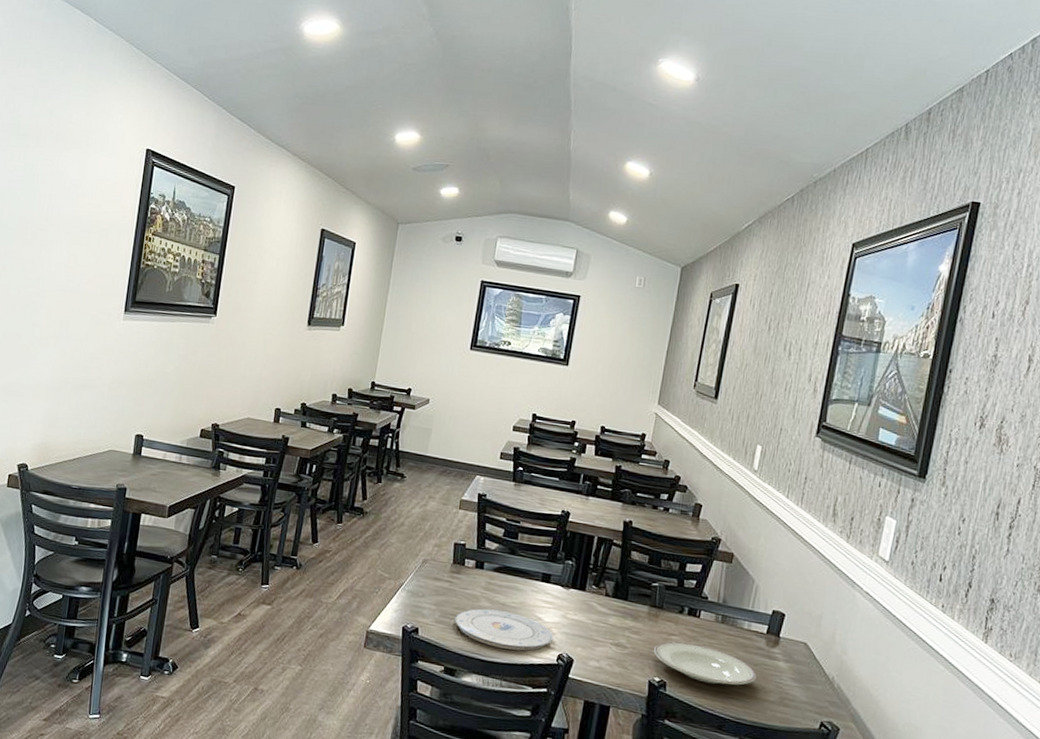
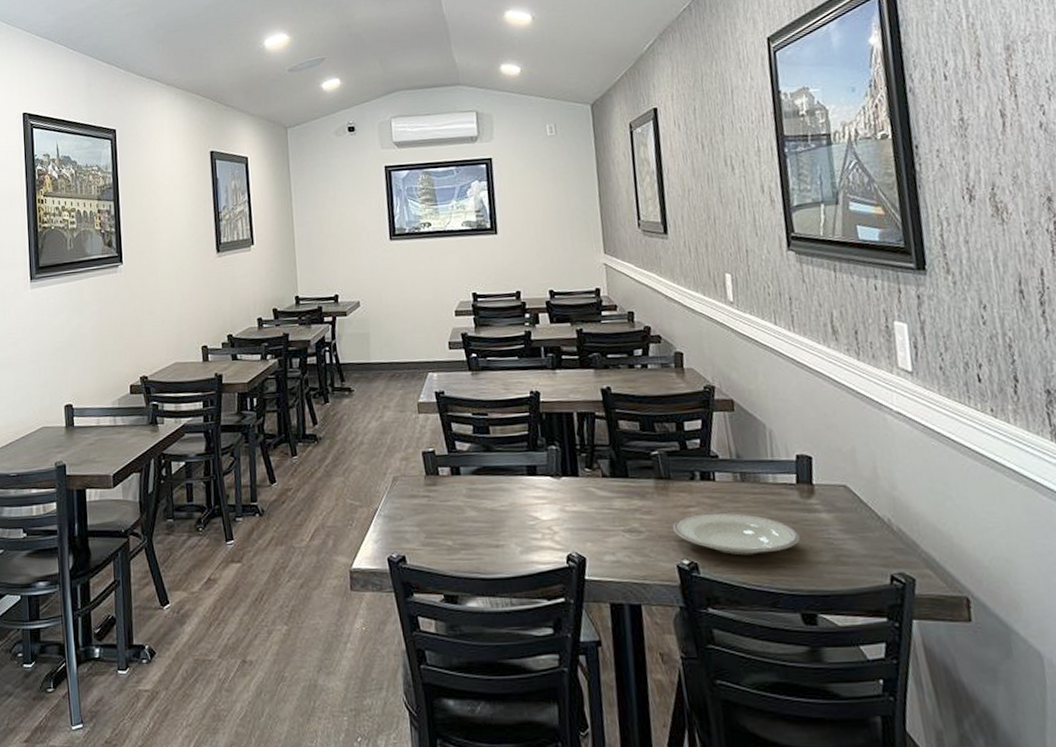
plate: present [454,608,554,651] -> none [442,517,557,561]

